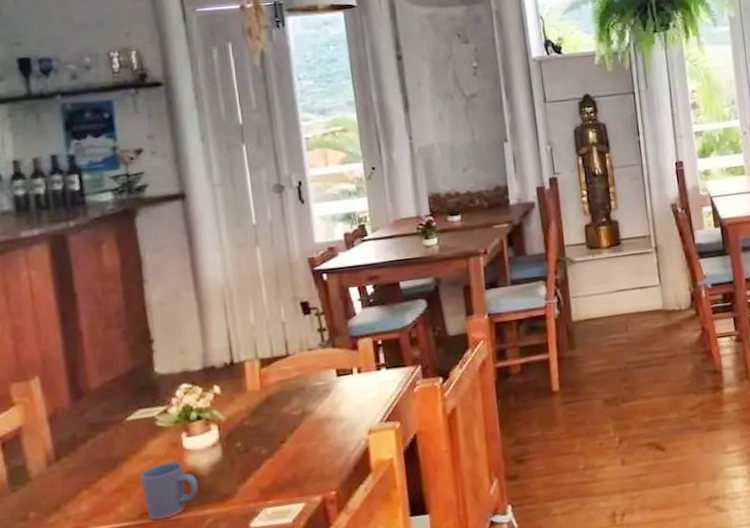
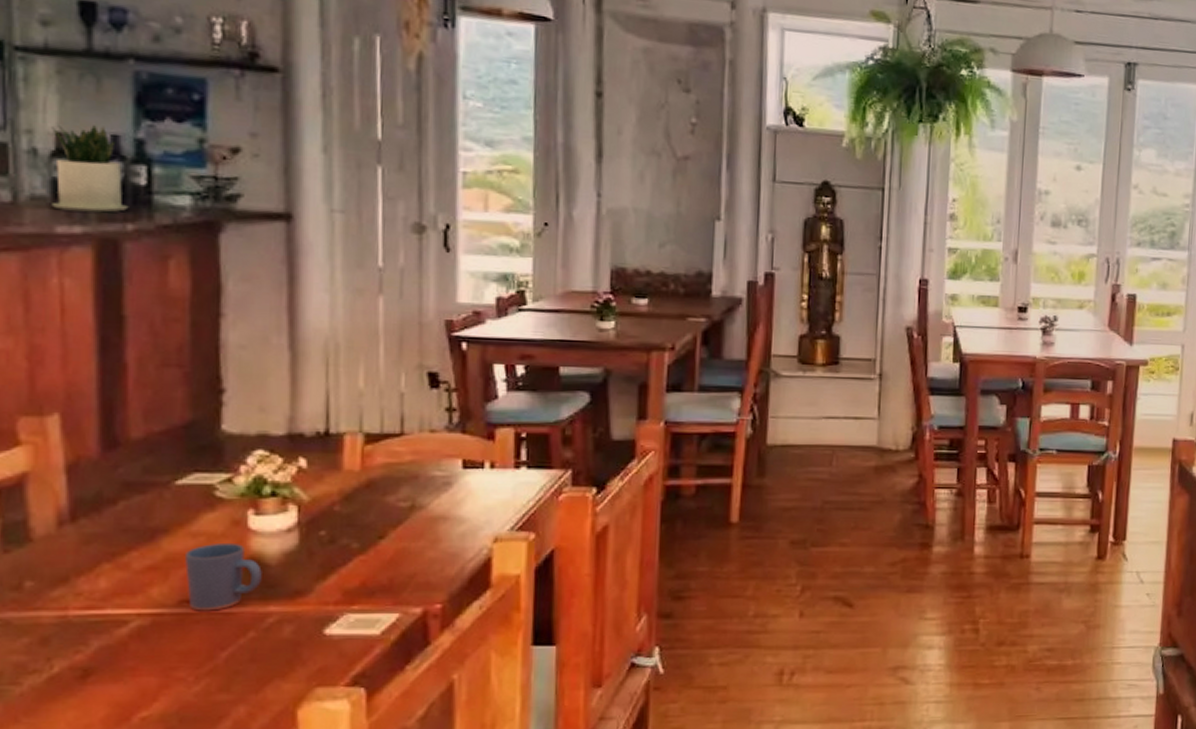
planter: none [10,150,70,220] -> present [51,124,129,213]

